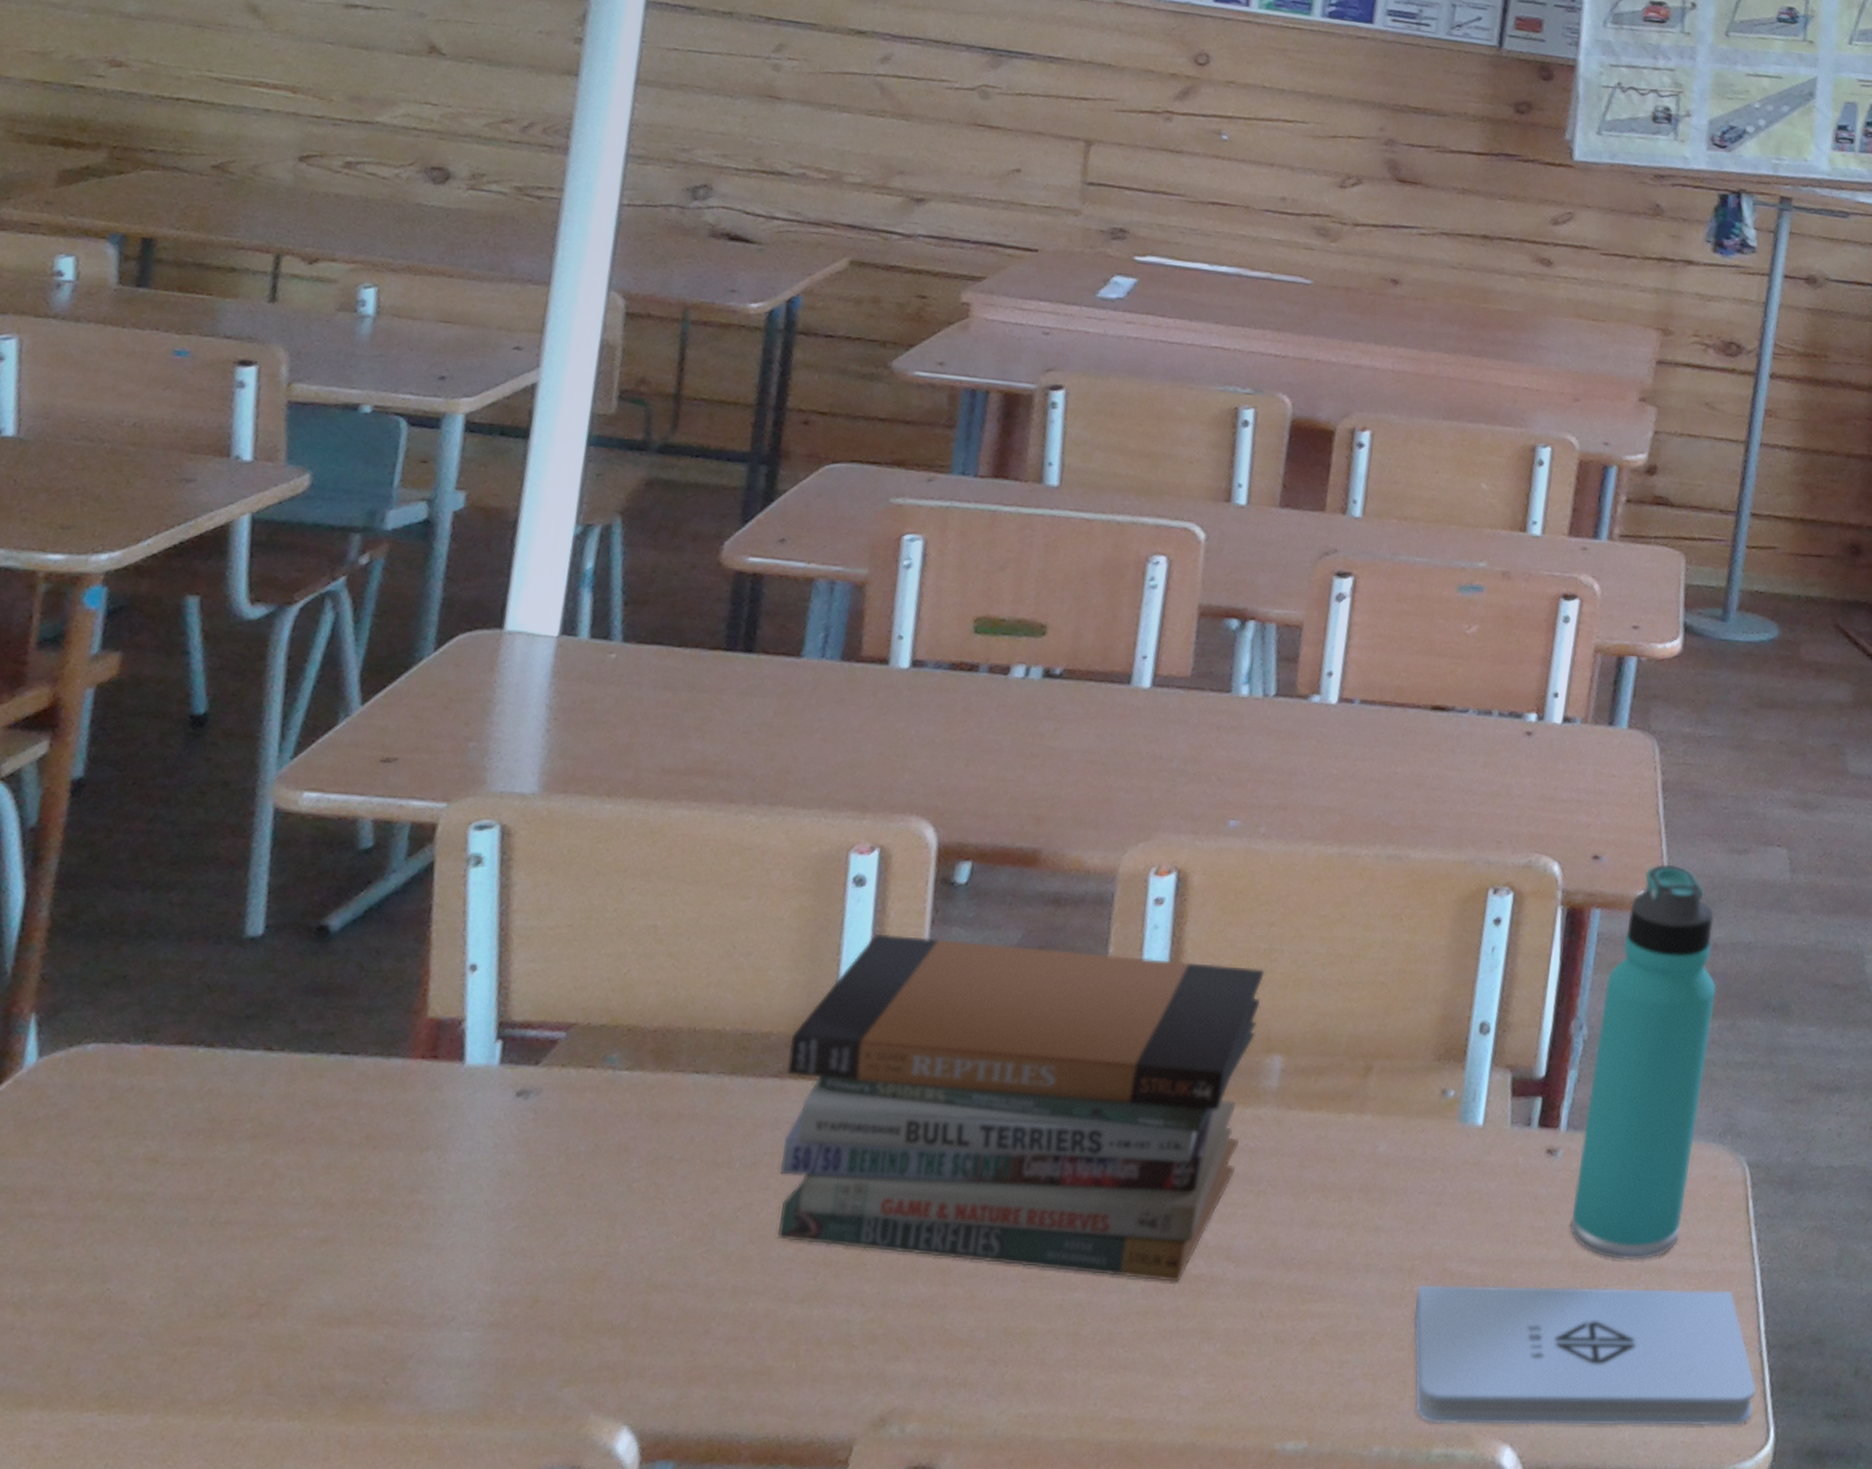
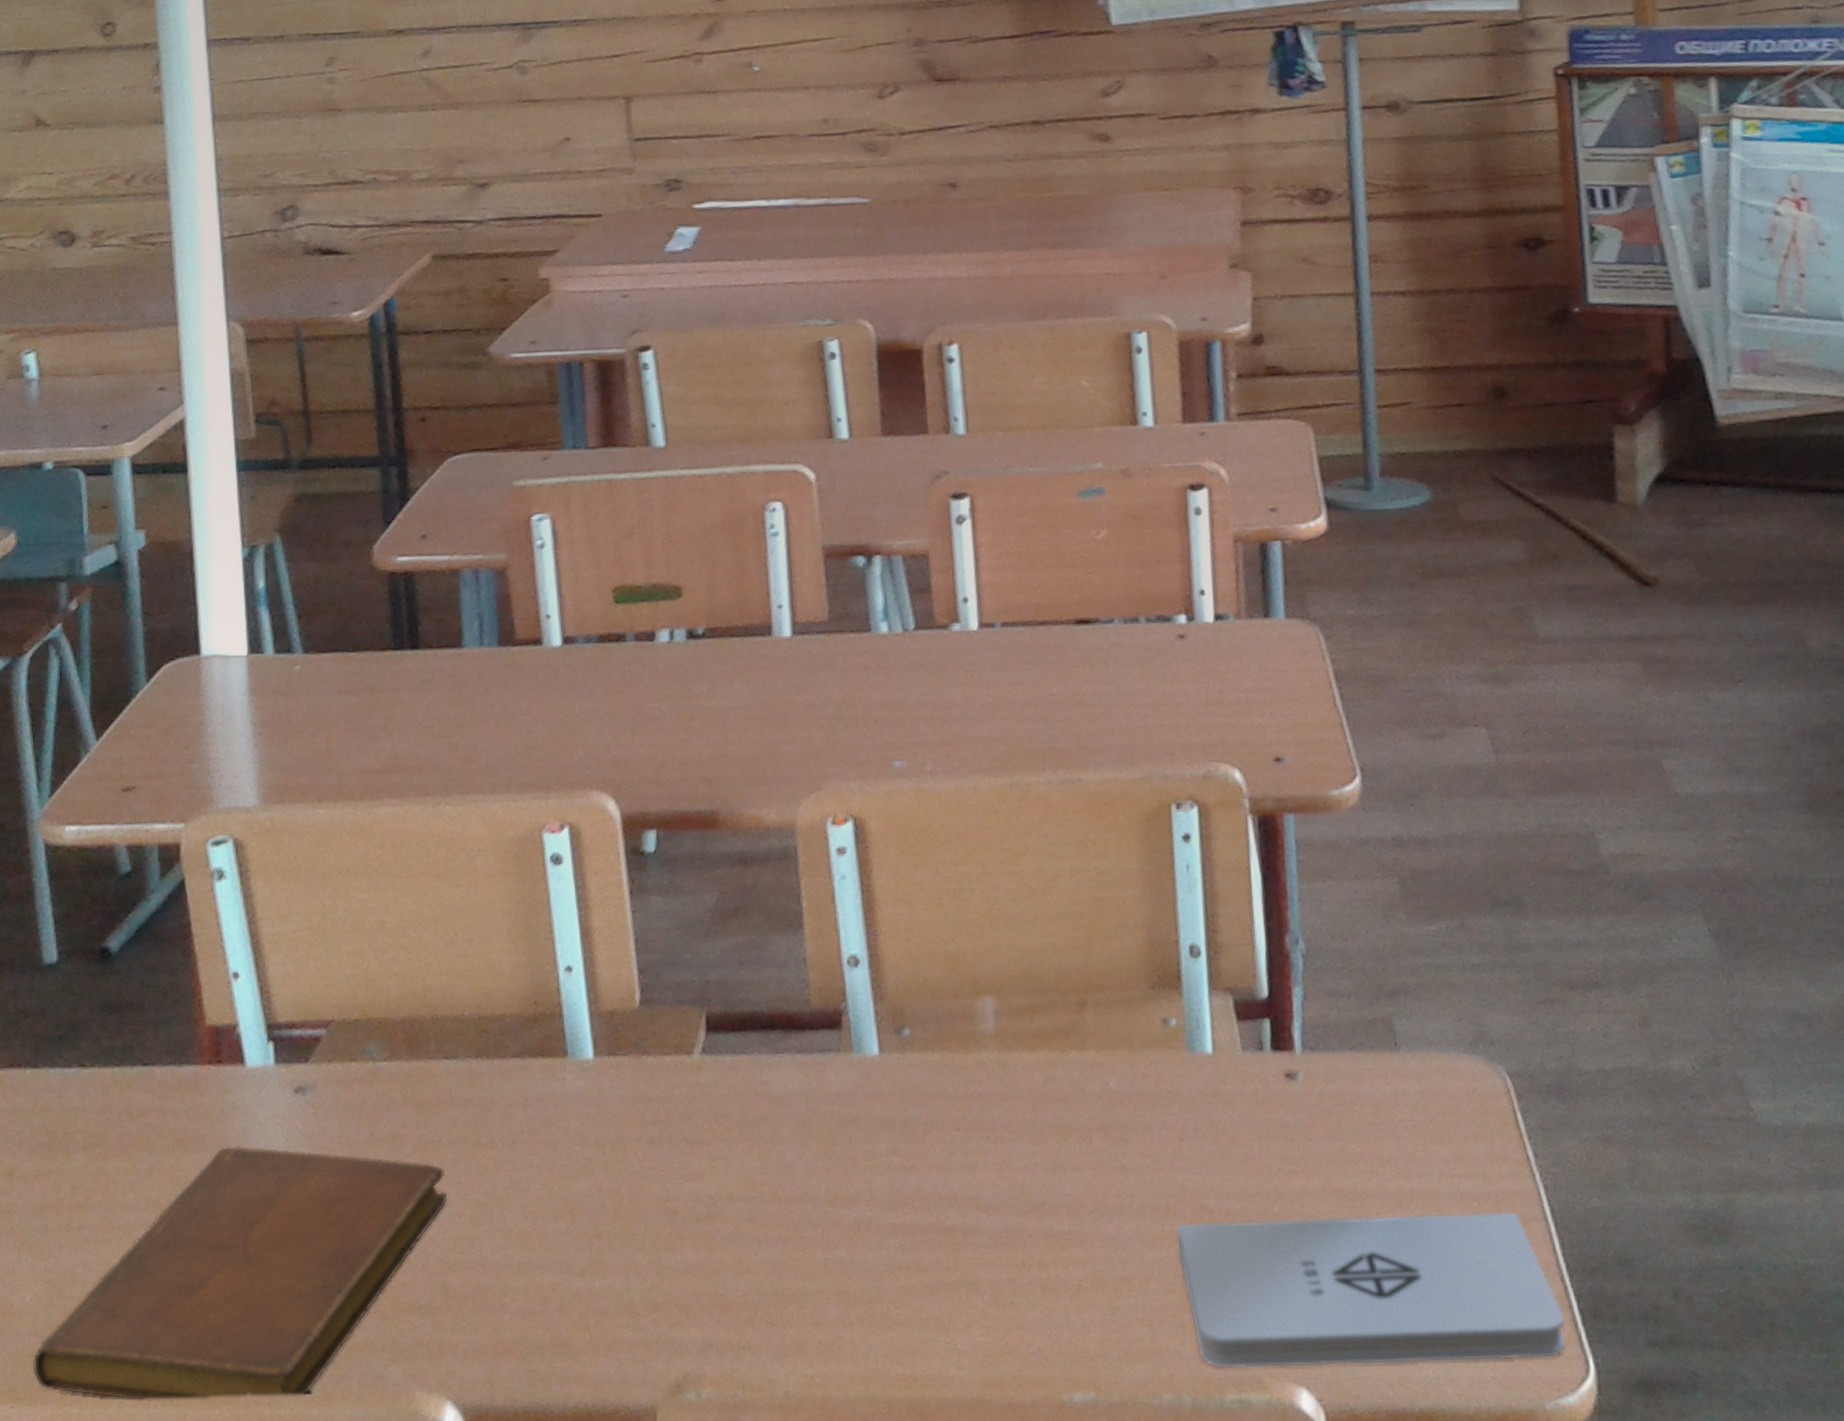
notebook: none [135,1147,670,1415] -> present [32,1146,448,1402]
book stack: present [777,934,1265,1282] -> none [524,908,970,1235]
thermos bottle: present [1570,864,1716,1260] -> none [1315,758,1447,1185]

